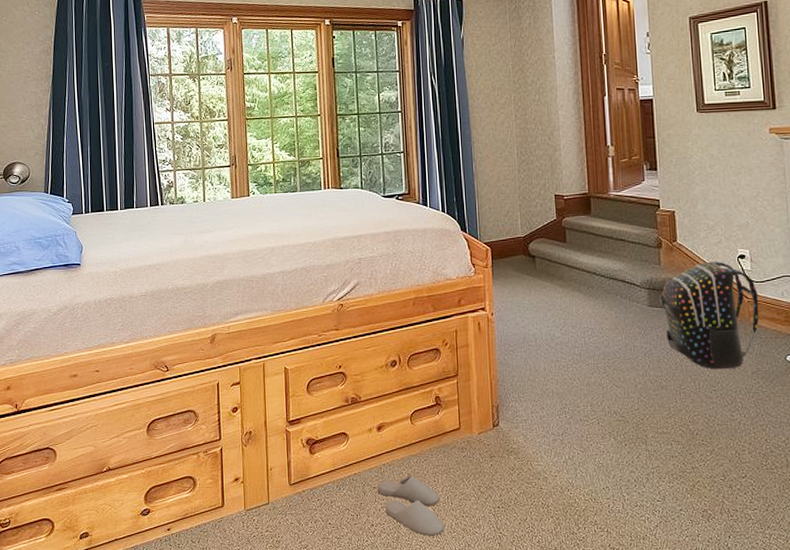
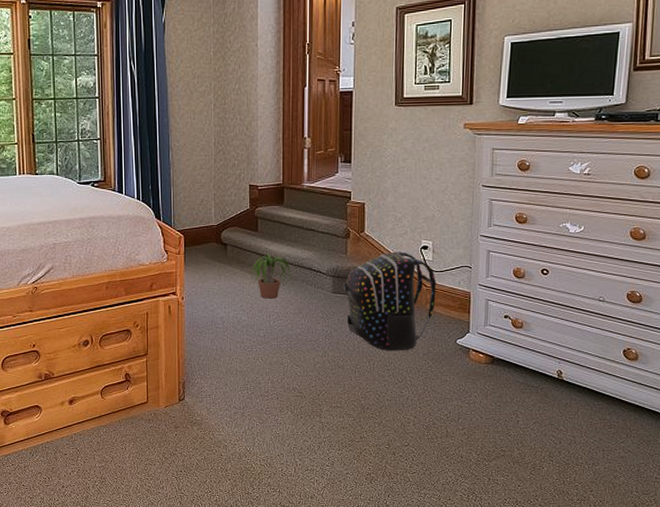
slippers: present [377,476,445,536] -> none [68,444,131,496]
potted plant: none [561,265,606,314] -> present [250,253,293,299]

